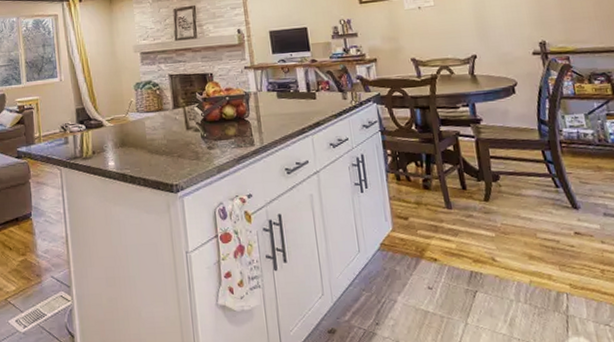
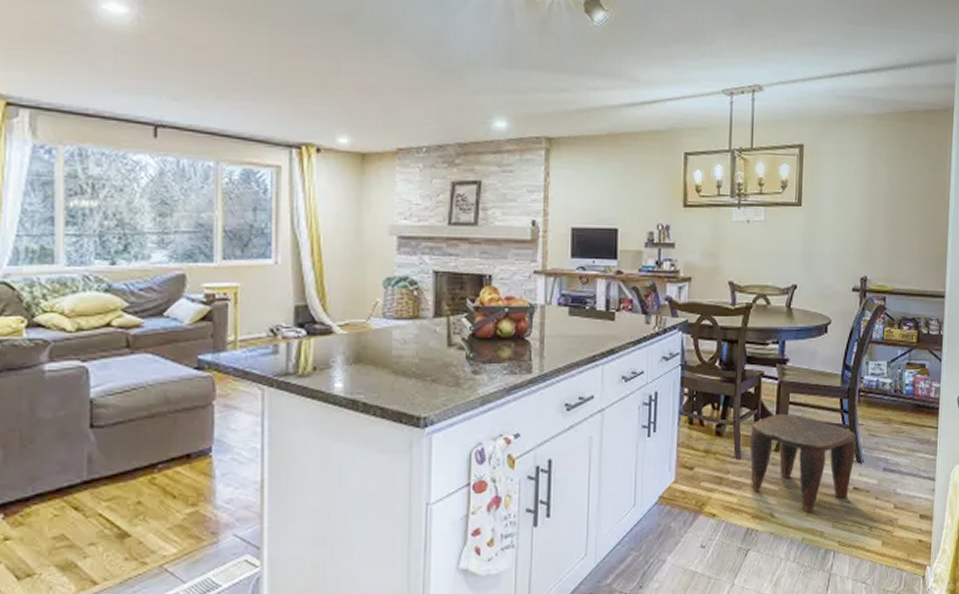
stool: none [456,166,570,257] -> present [749,413,857,513]

